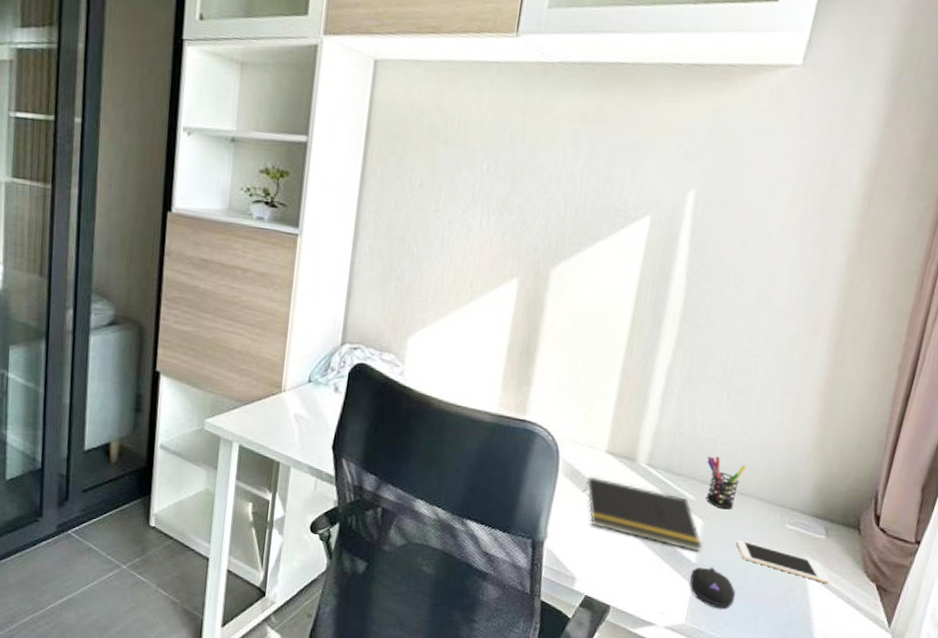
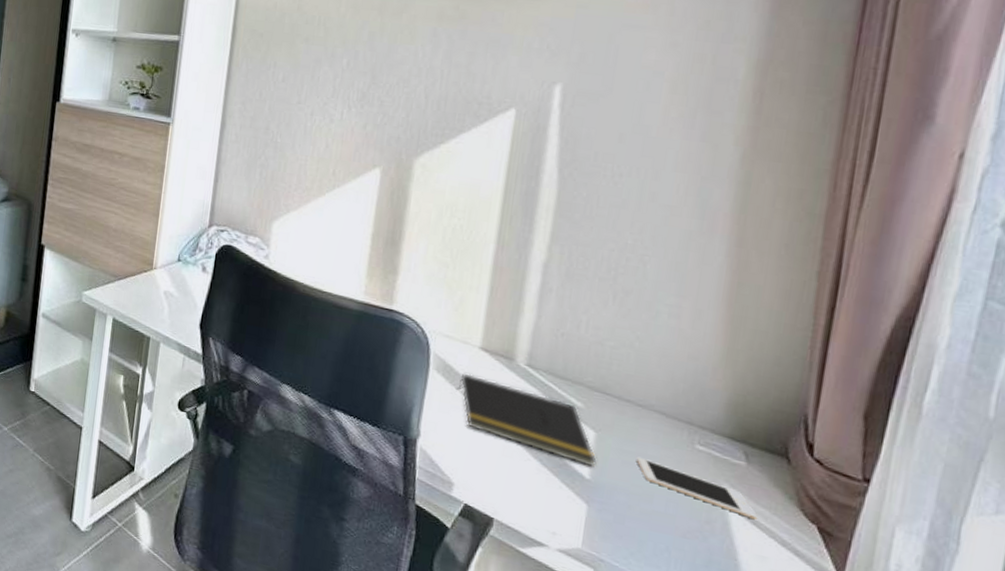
computer mouse: present [689,567,736,610] -> none [584,485,641,537]
pen holder: present [706,456,746,510] -> none [595,360,642,422]

